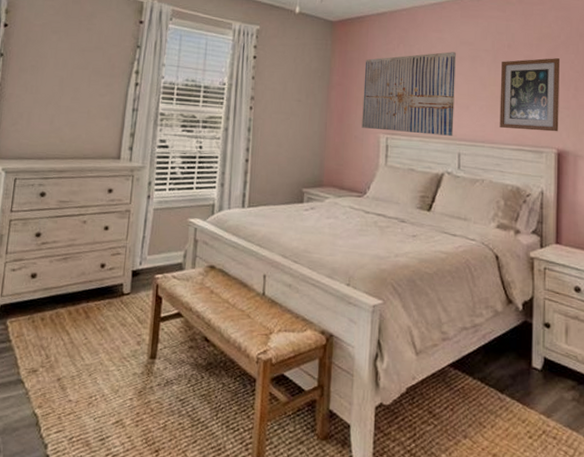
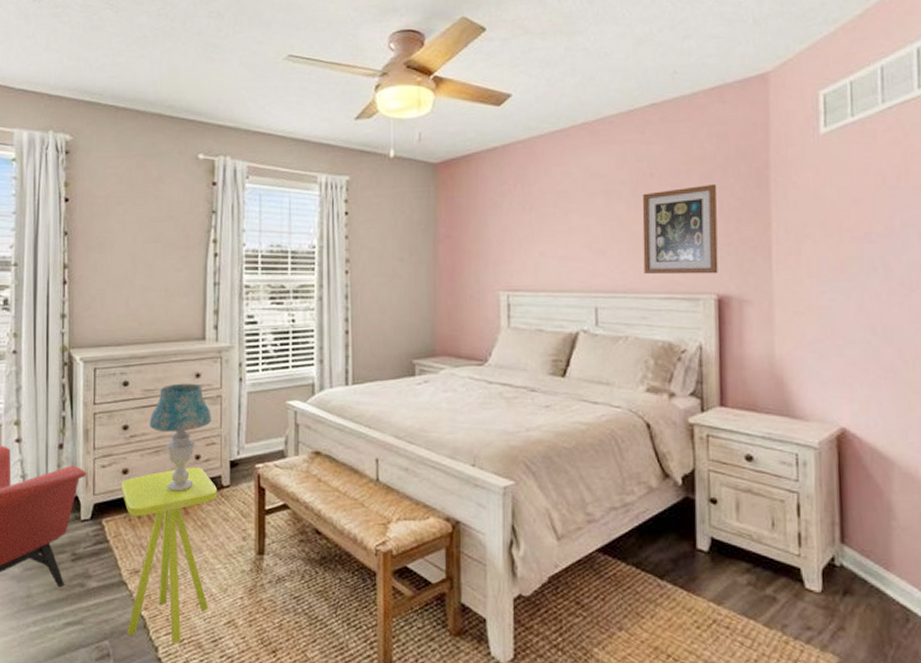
side table: none [19,274,119,441] -> present [122,466,218,644]
table lamp: none [61,197,119,297] -> present [149,383,211,491]
wall art: present [362,52,456,136] -> none [476,187,588,288]

